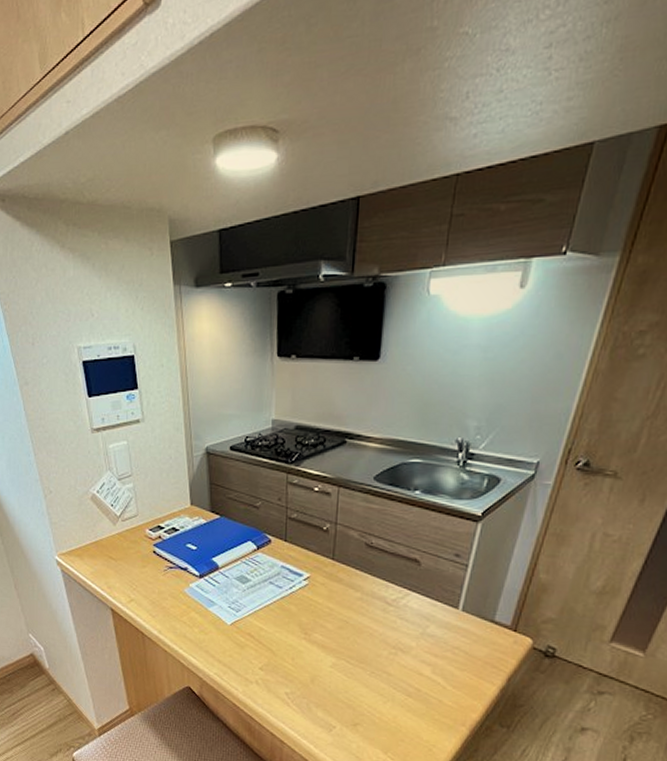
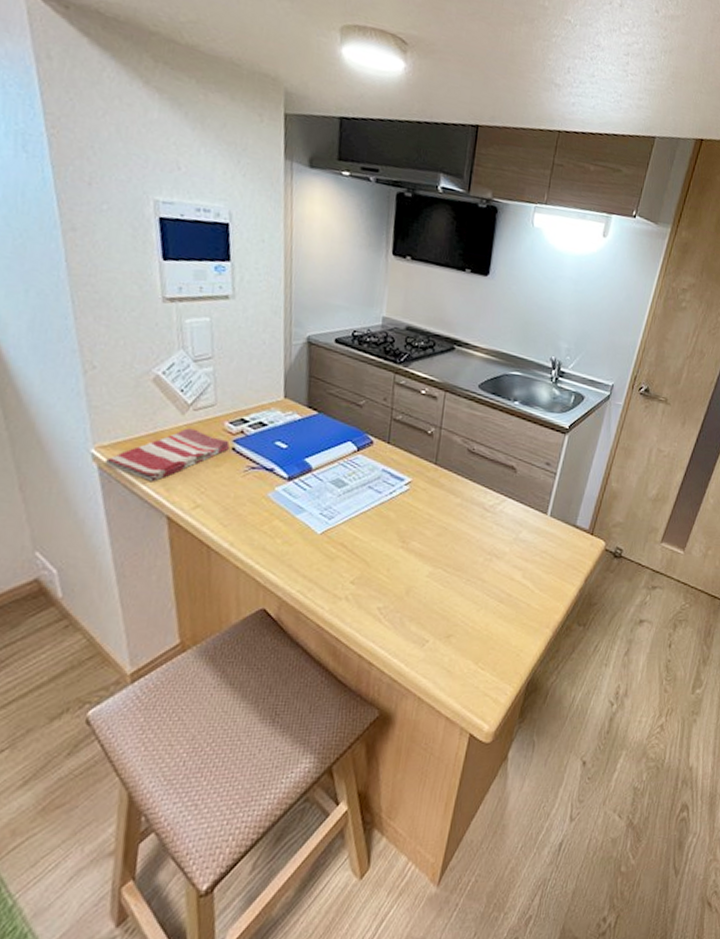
dish towel: none [66,536,151,581] -> present [106,428,230,482]

